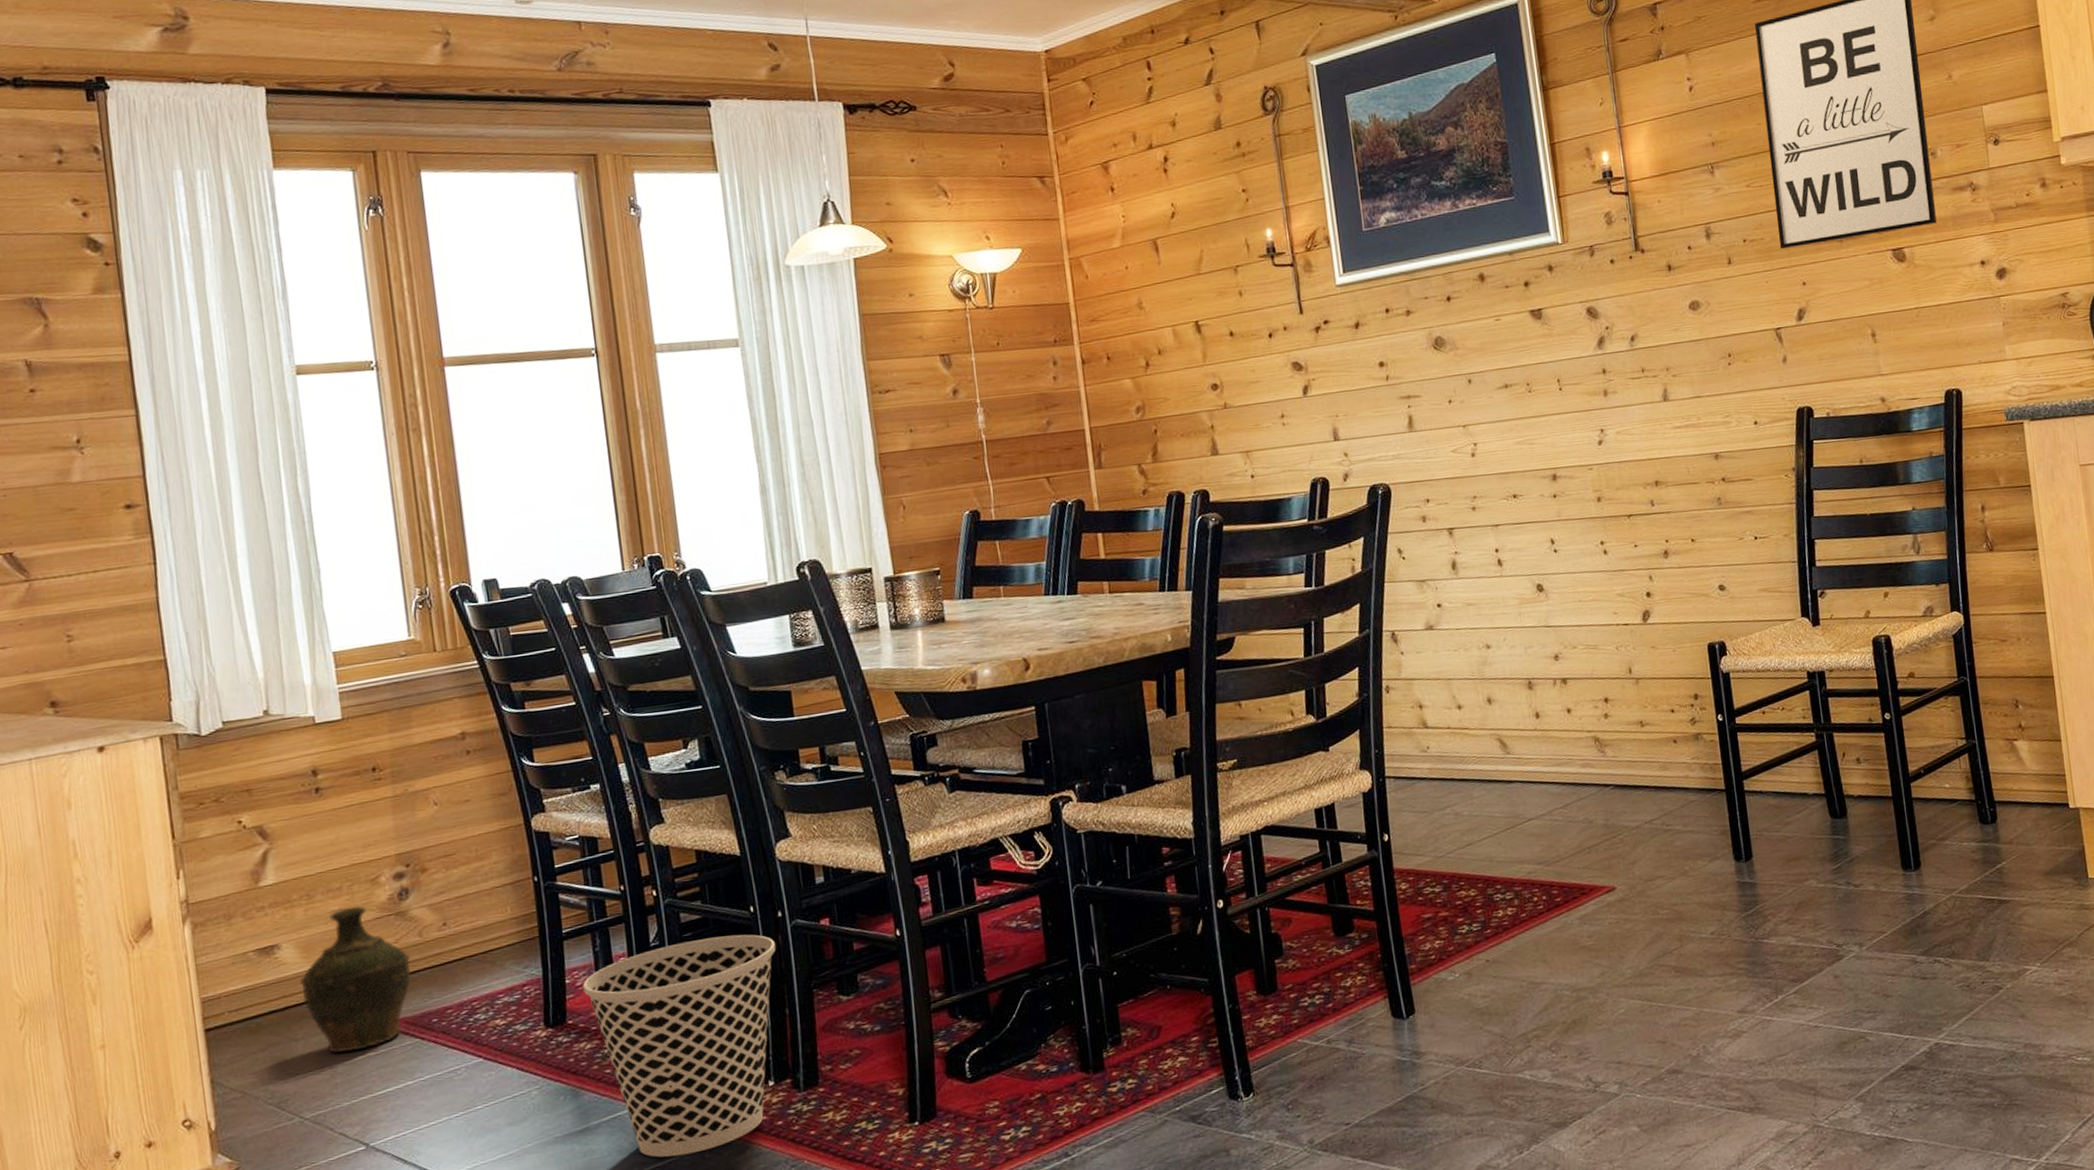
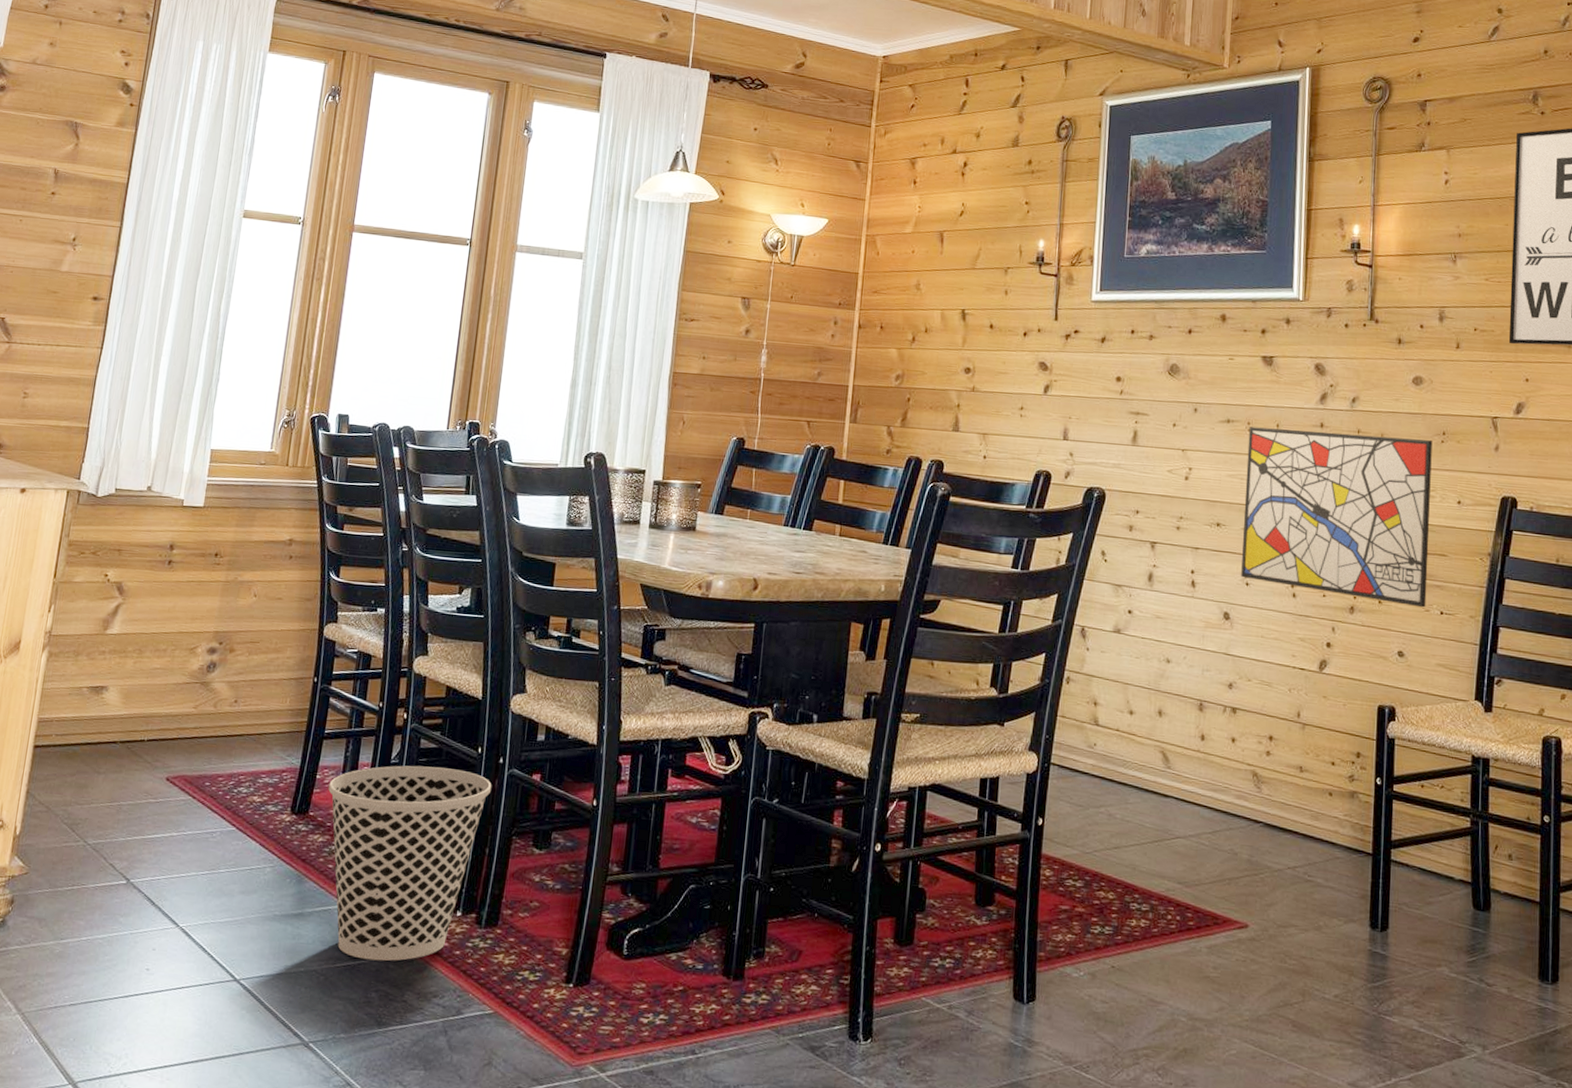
ceramic jug: present [300,906,411,1053] -> none [113,667,203,796]
wall art: none [1529,365,1739,546] -> present [1241,426,1433,608]

